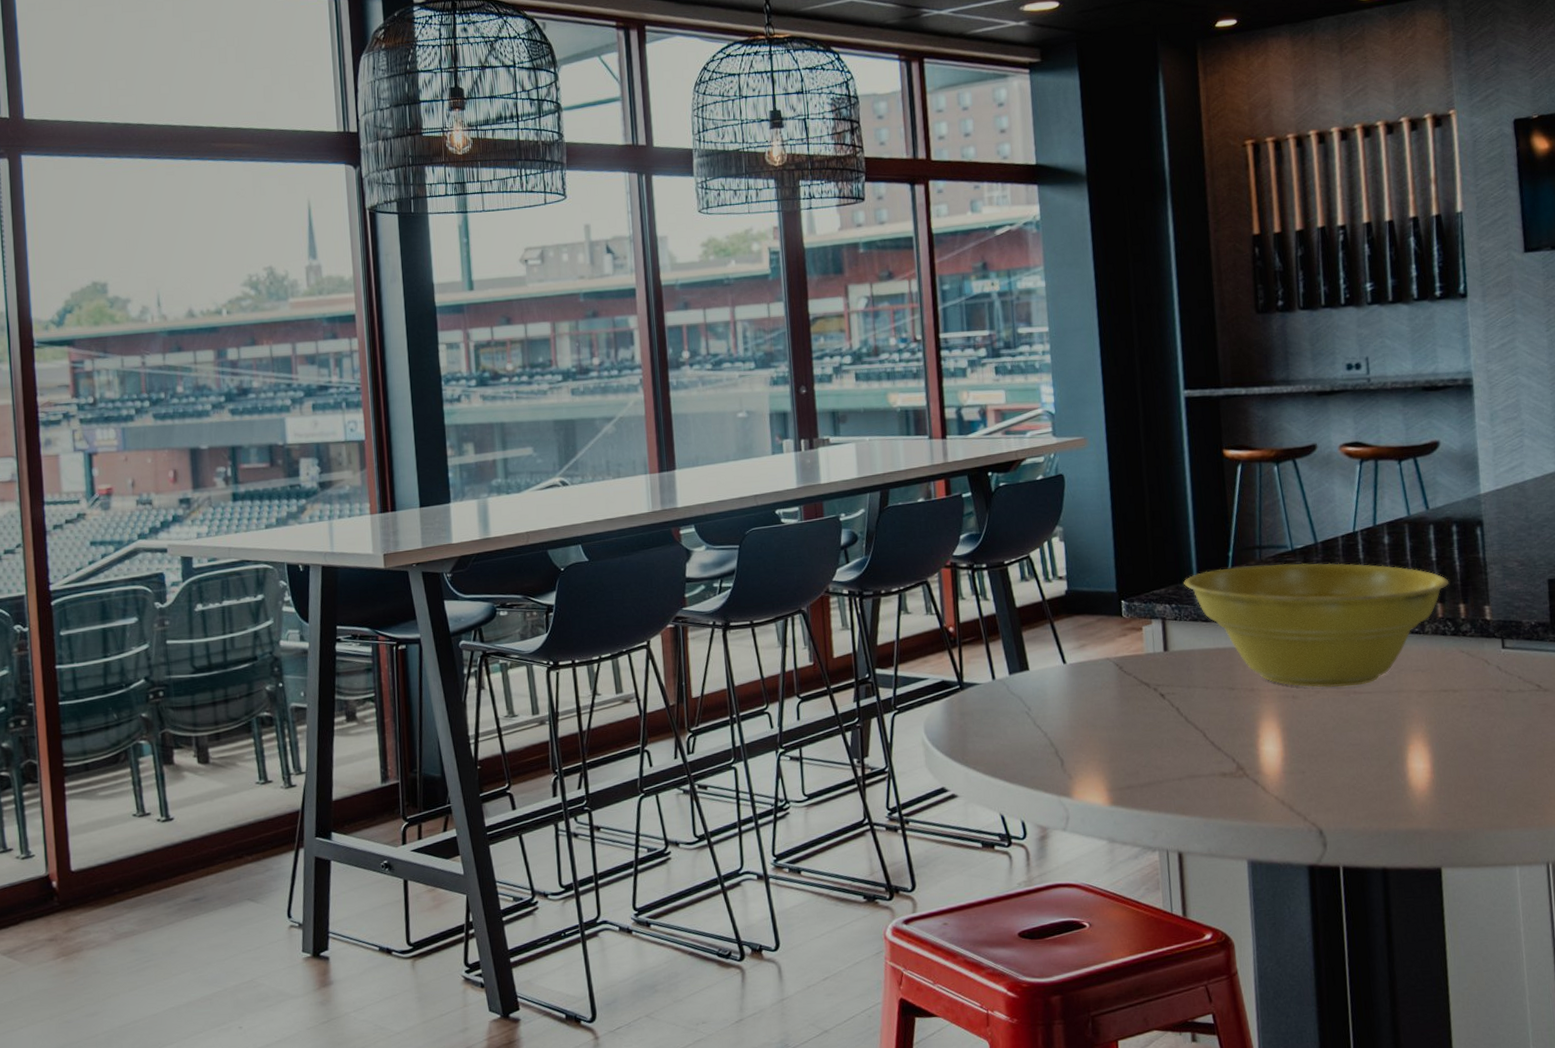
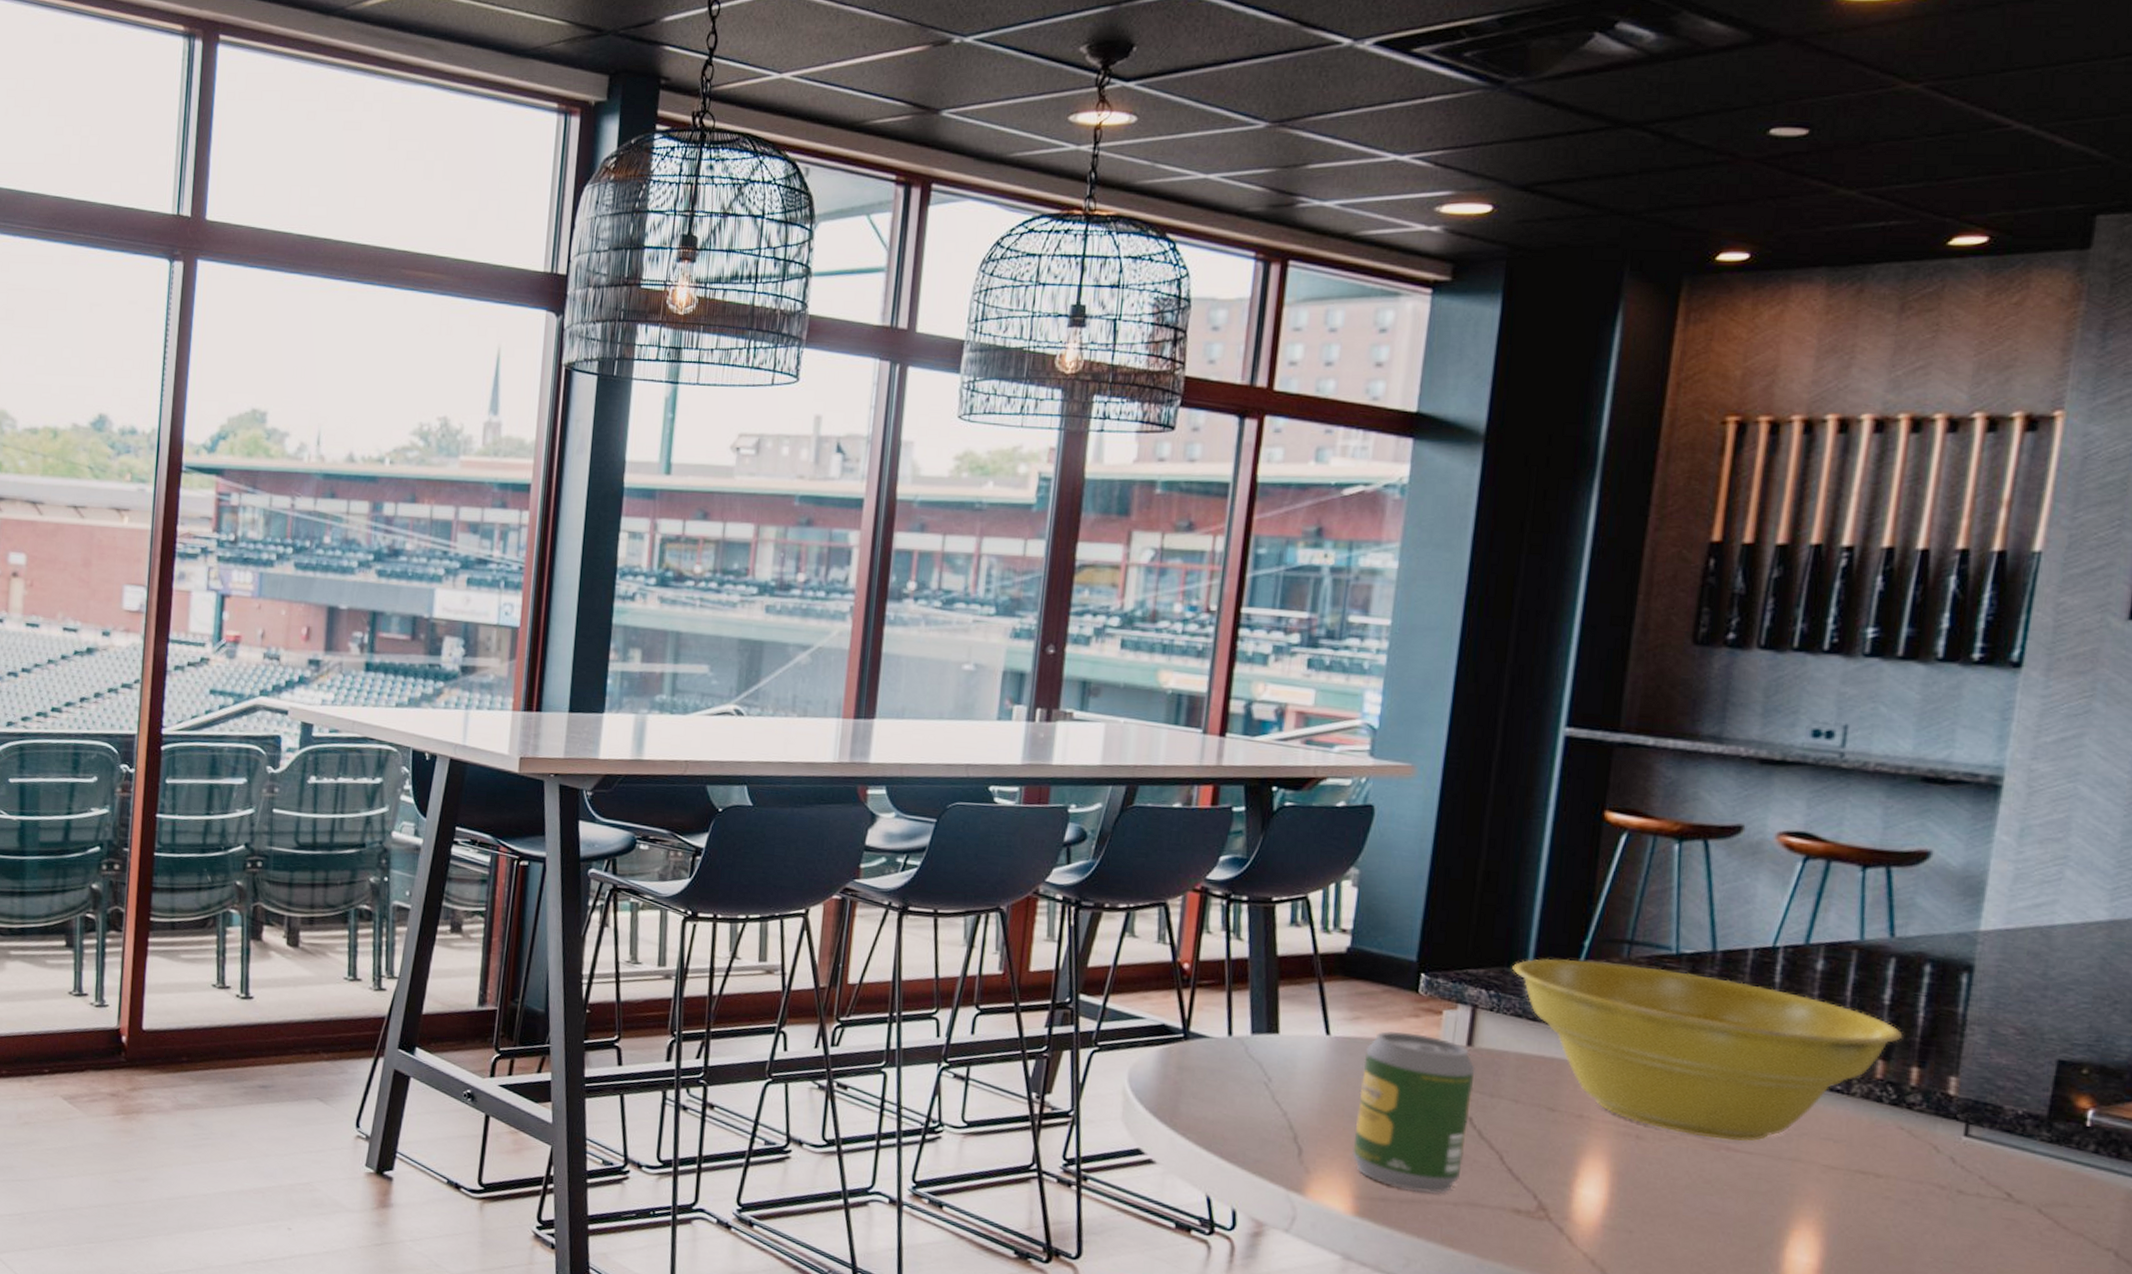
soda can: none [1094,648,1179,776] -> present [1352,1031,1476,1193]

